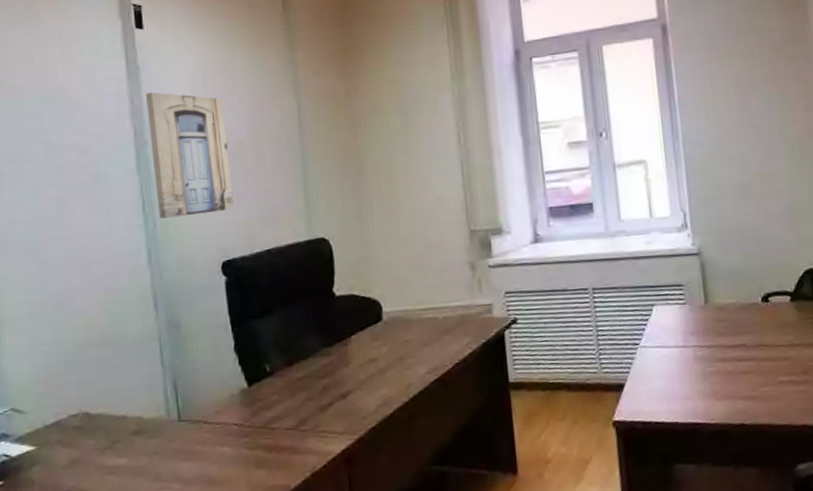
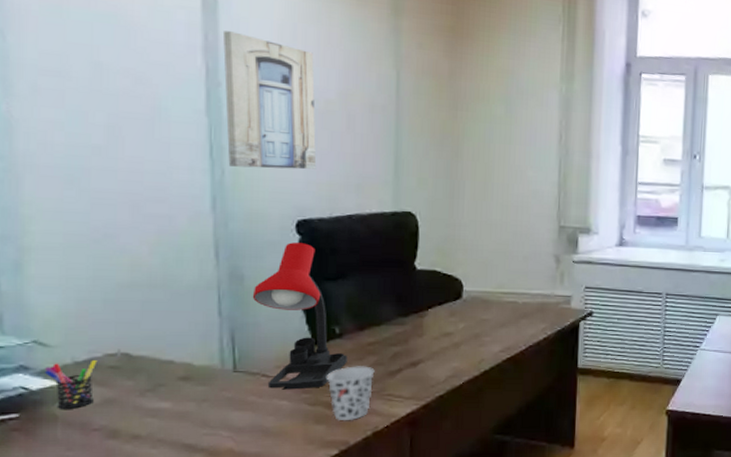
pen holder: none [20,422,63,474] -> present [44,360,98,409]
desk lamp: none [189,283,280,436] -> present [252,242,347,390]
cup: none [263,403,307,463] -> present [327,366,375,420]

